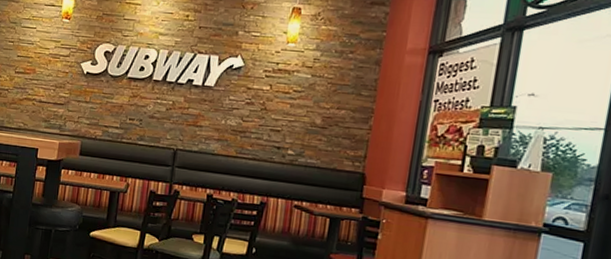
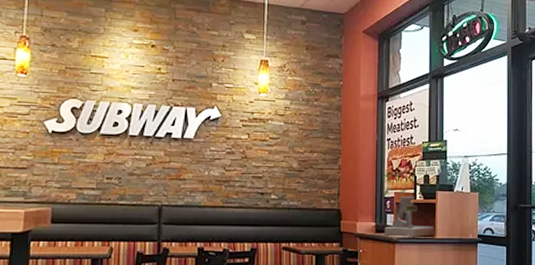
cash register: none [416,167,483,217] -> present [384,197,434,238]

